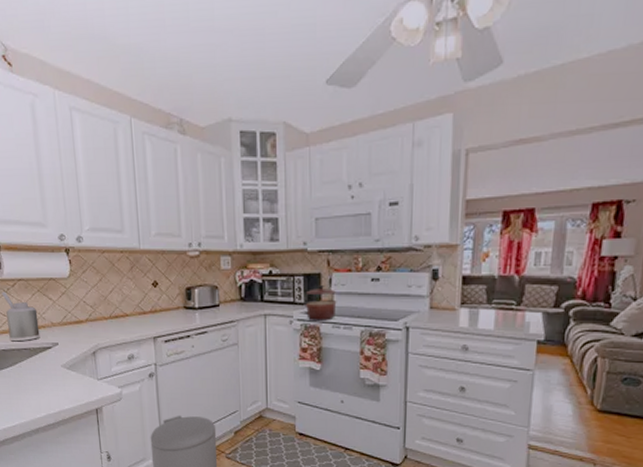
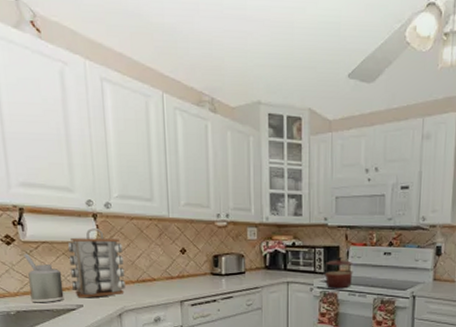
spice rack: none [42,264,99,336] -> present [67,228,126,298]

